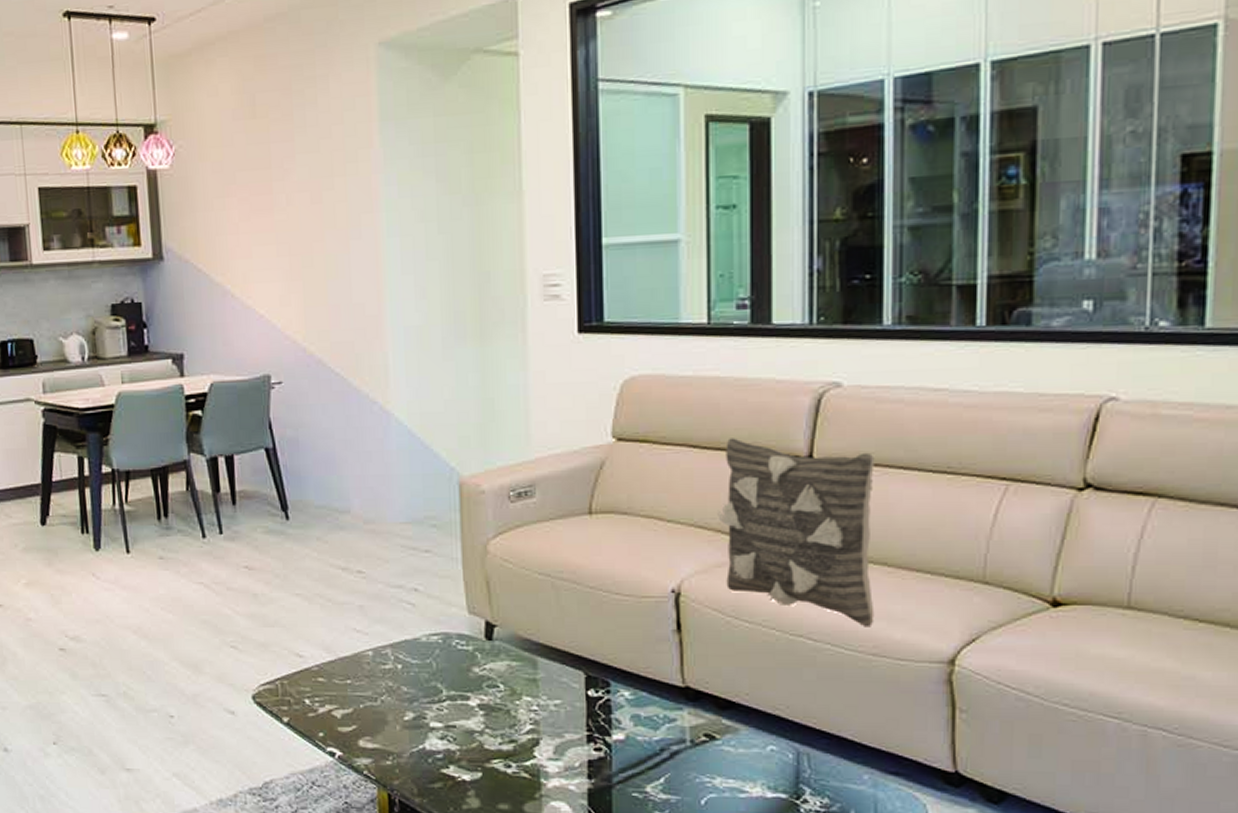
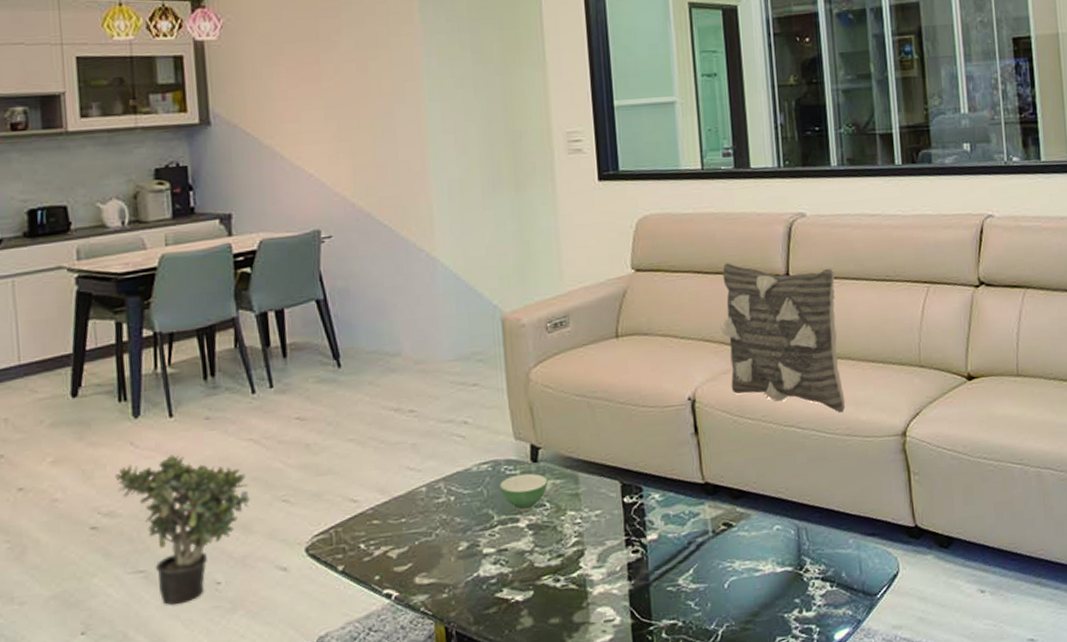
potted plant: none [80,589,202,731] -> present [115,454,251,605]
bowl: none [449,651,503,690] -> present [499,473,548,512]

